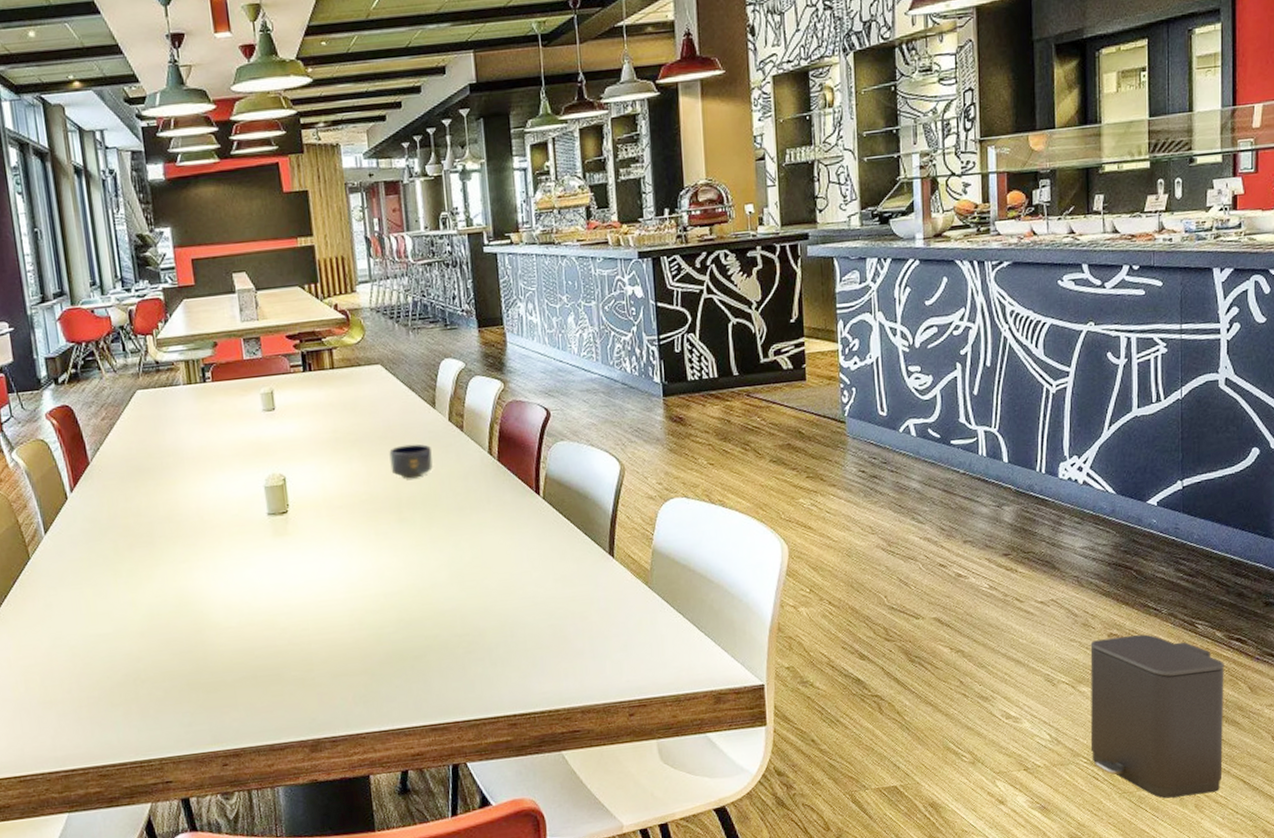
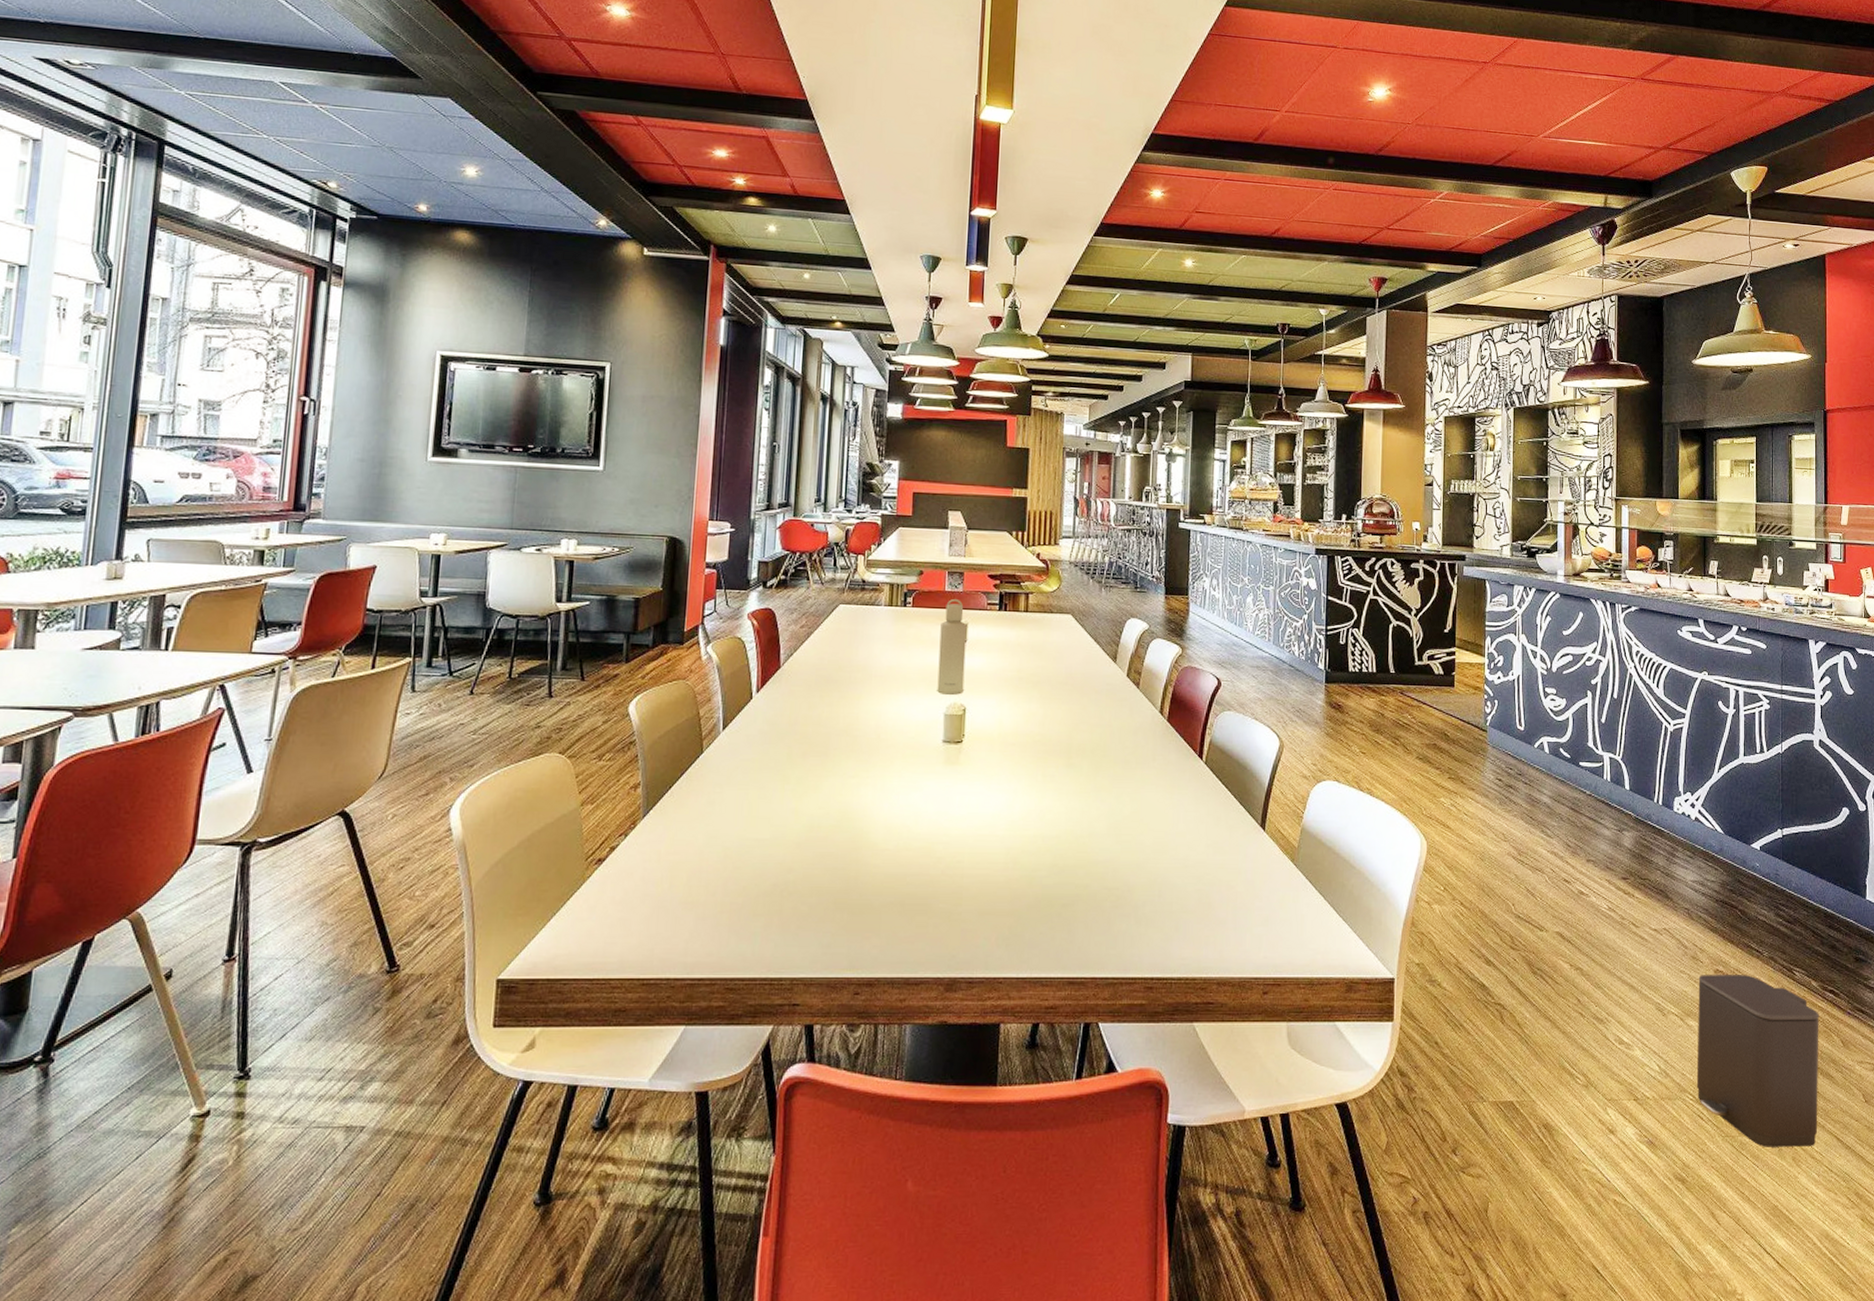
bottle: none [245,366,281,467] -> present [937,598,967,695]
mug: present [389,444,433,479] -> none [1066,693,1107,727]

